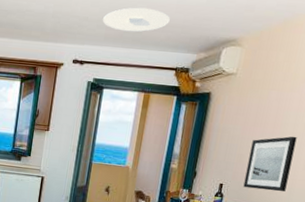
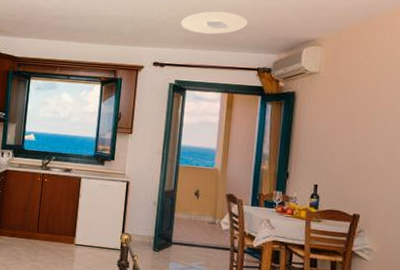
wall art: present [243,136,297,192] -> none [339,133,389,192]

